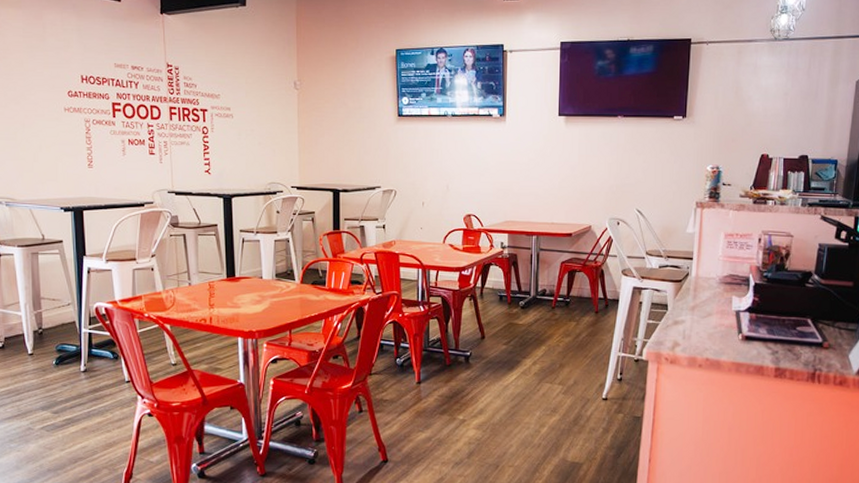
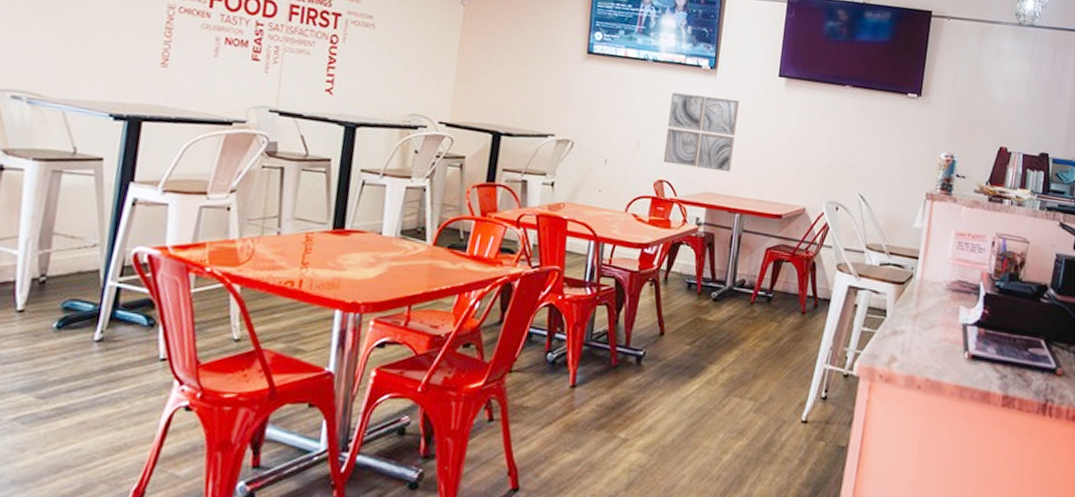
wall art: none [470,140,528,203] -> present [664,92,740,173]

